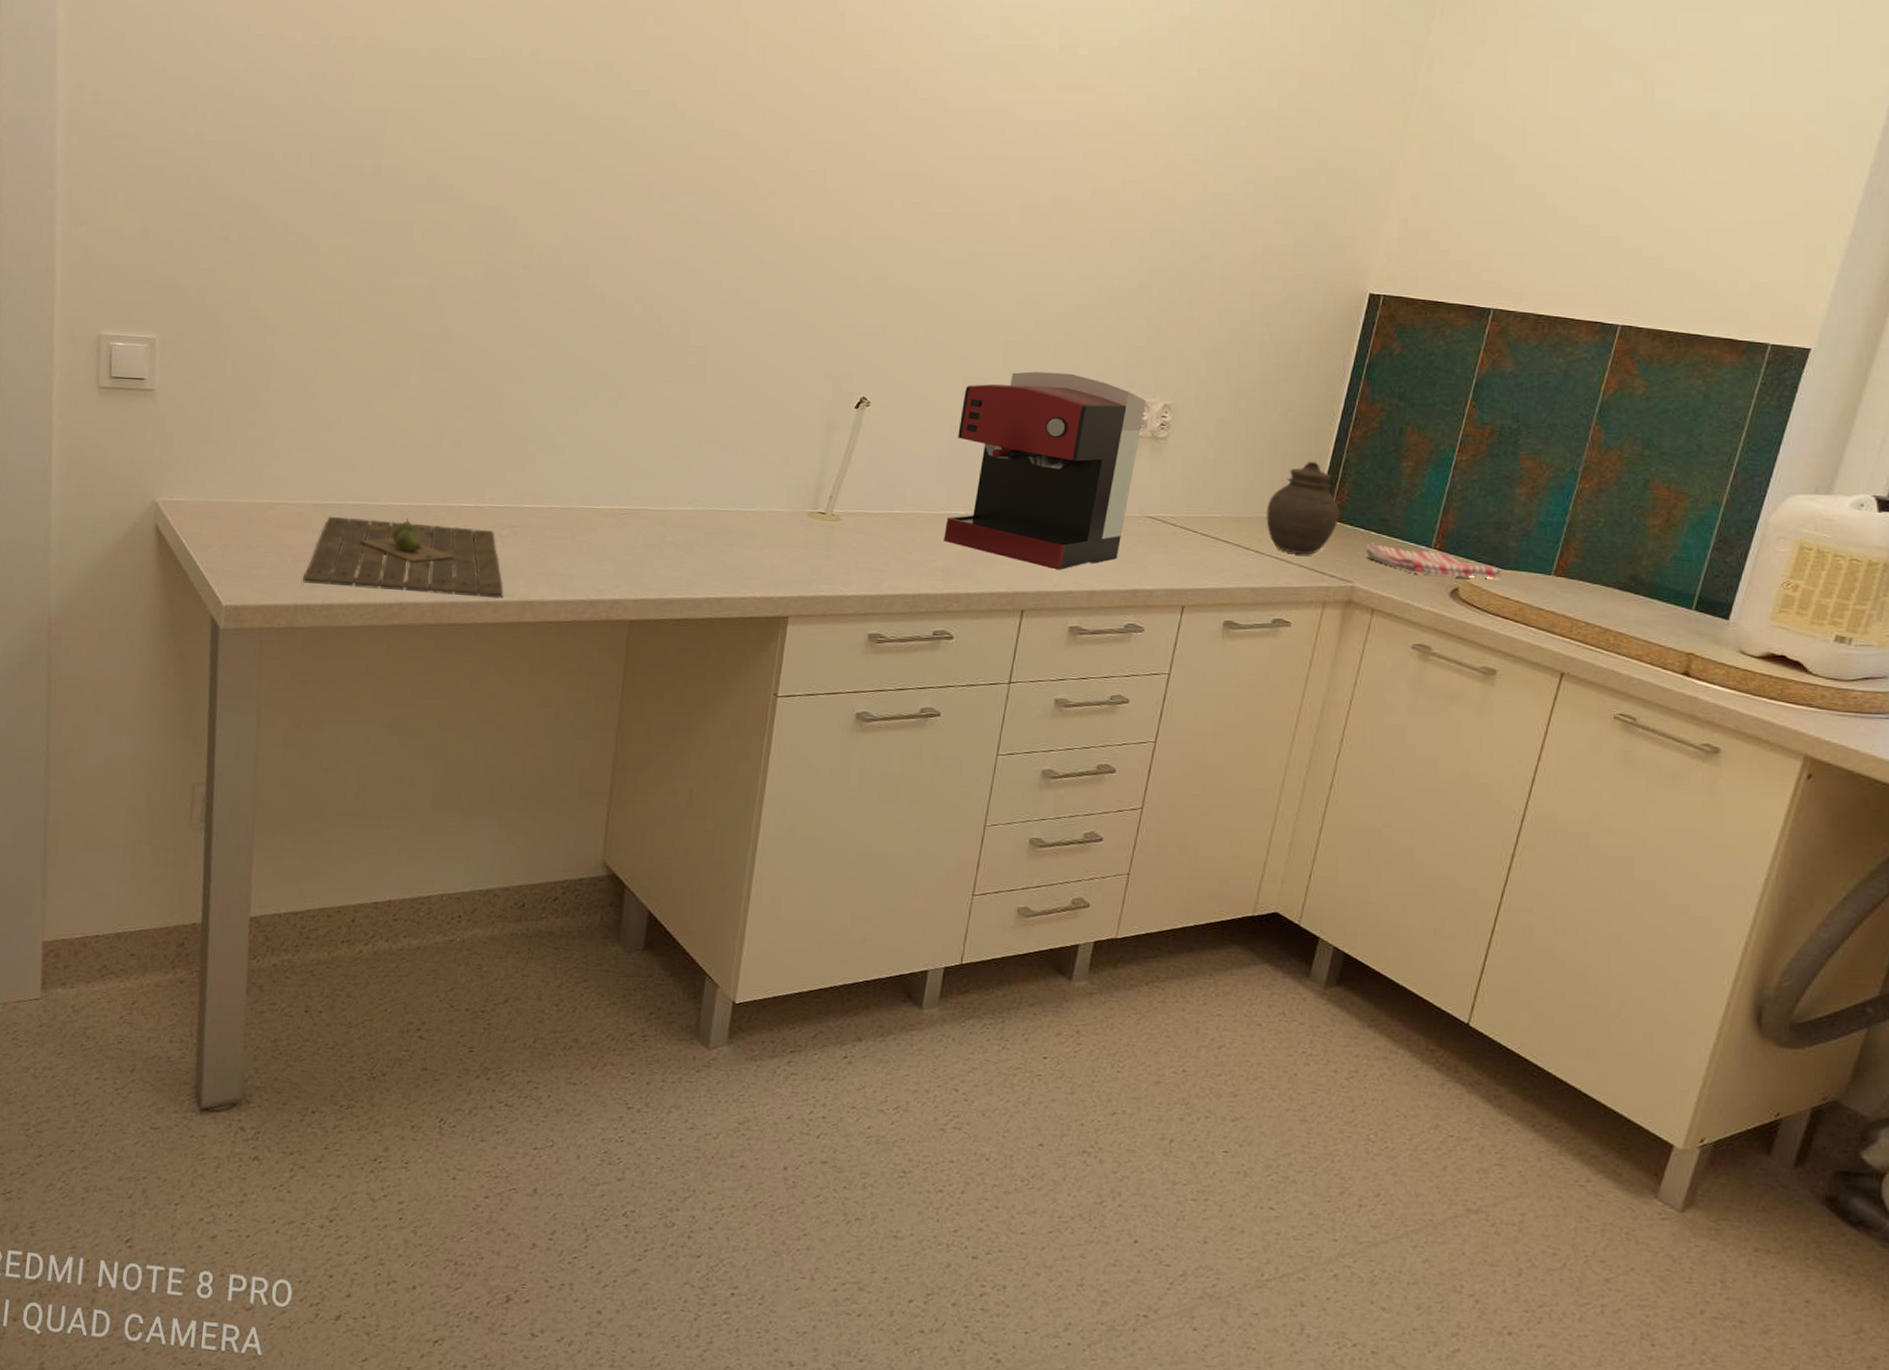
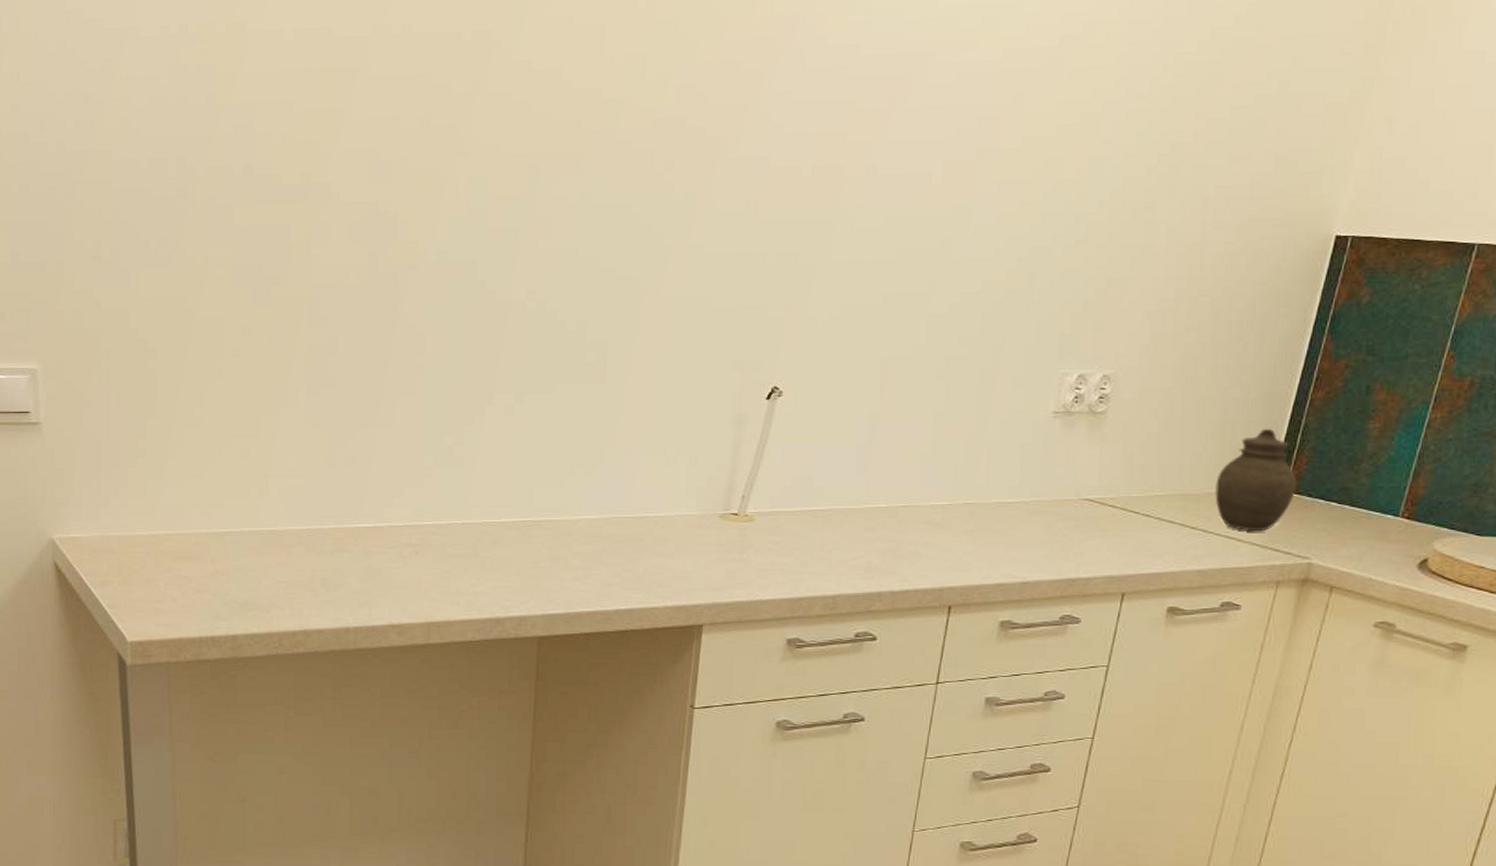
cutting board: present [303,516,504,599] -> none [206,542,408,621]
coffee maker: present [944,371,1146,570] -> none [864,347,1083,562]
dish towel: present [1365,542,1503,580] -> none [1325,514,1478,548]

